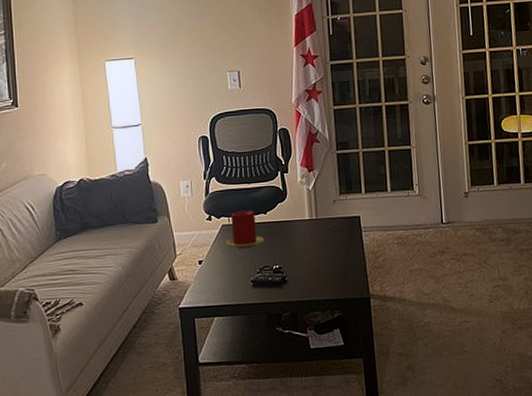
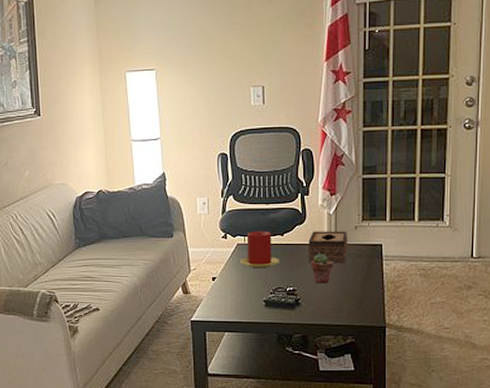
tissue box: none [291,205,329,239] -> present [308,231,348,264]
potted succulent: none [295,229,317,260] -> present [311,254,334,284]

